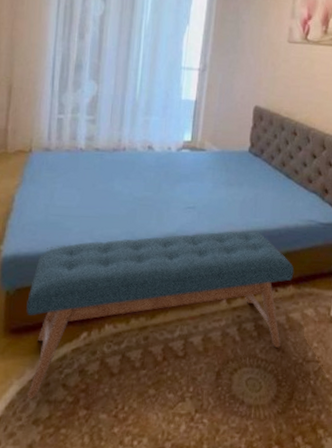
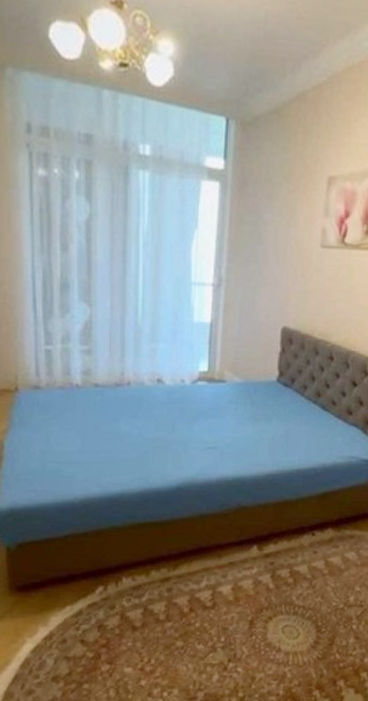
bench: present [26,230,295,398] -> none [31,471,333,656]

